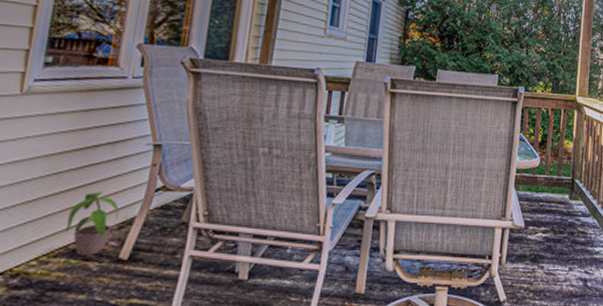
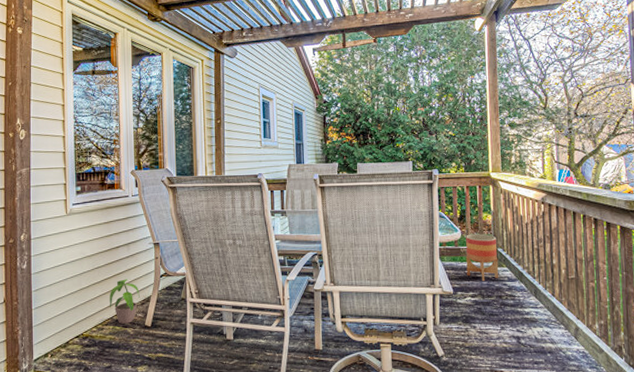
planter: none [541,161,576,216] -> present [466,233,499,282]

